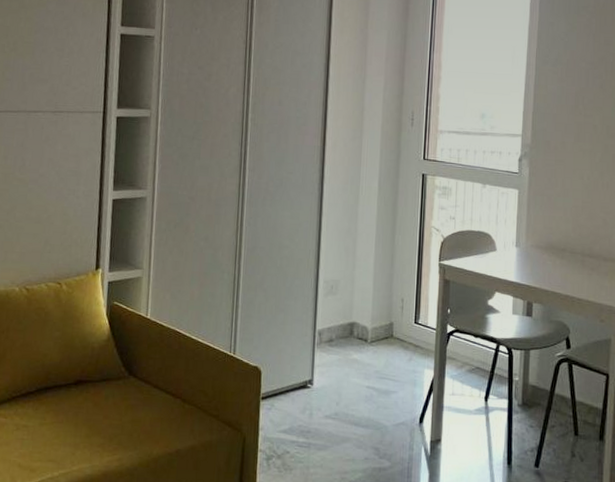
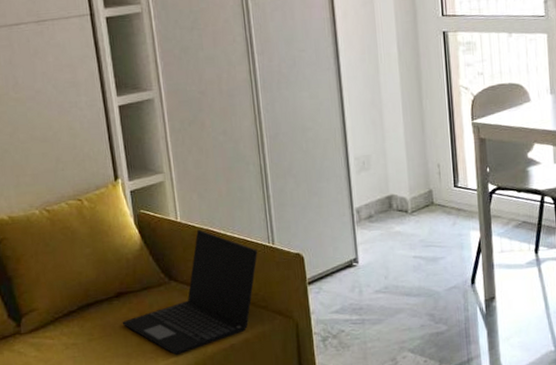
laptop: none [75,328,219,453] -> present [122,229,258,356]

